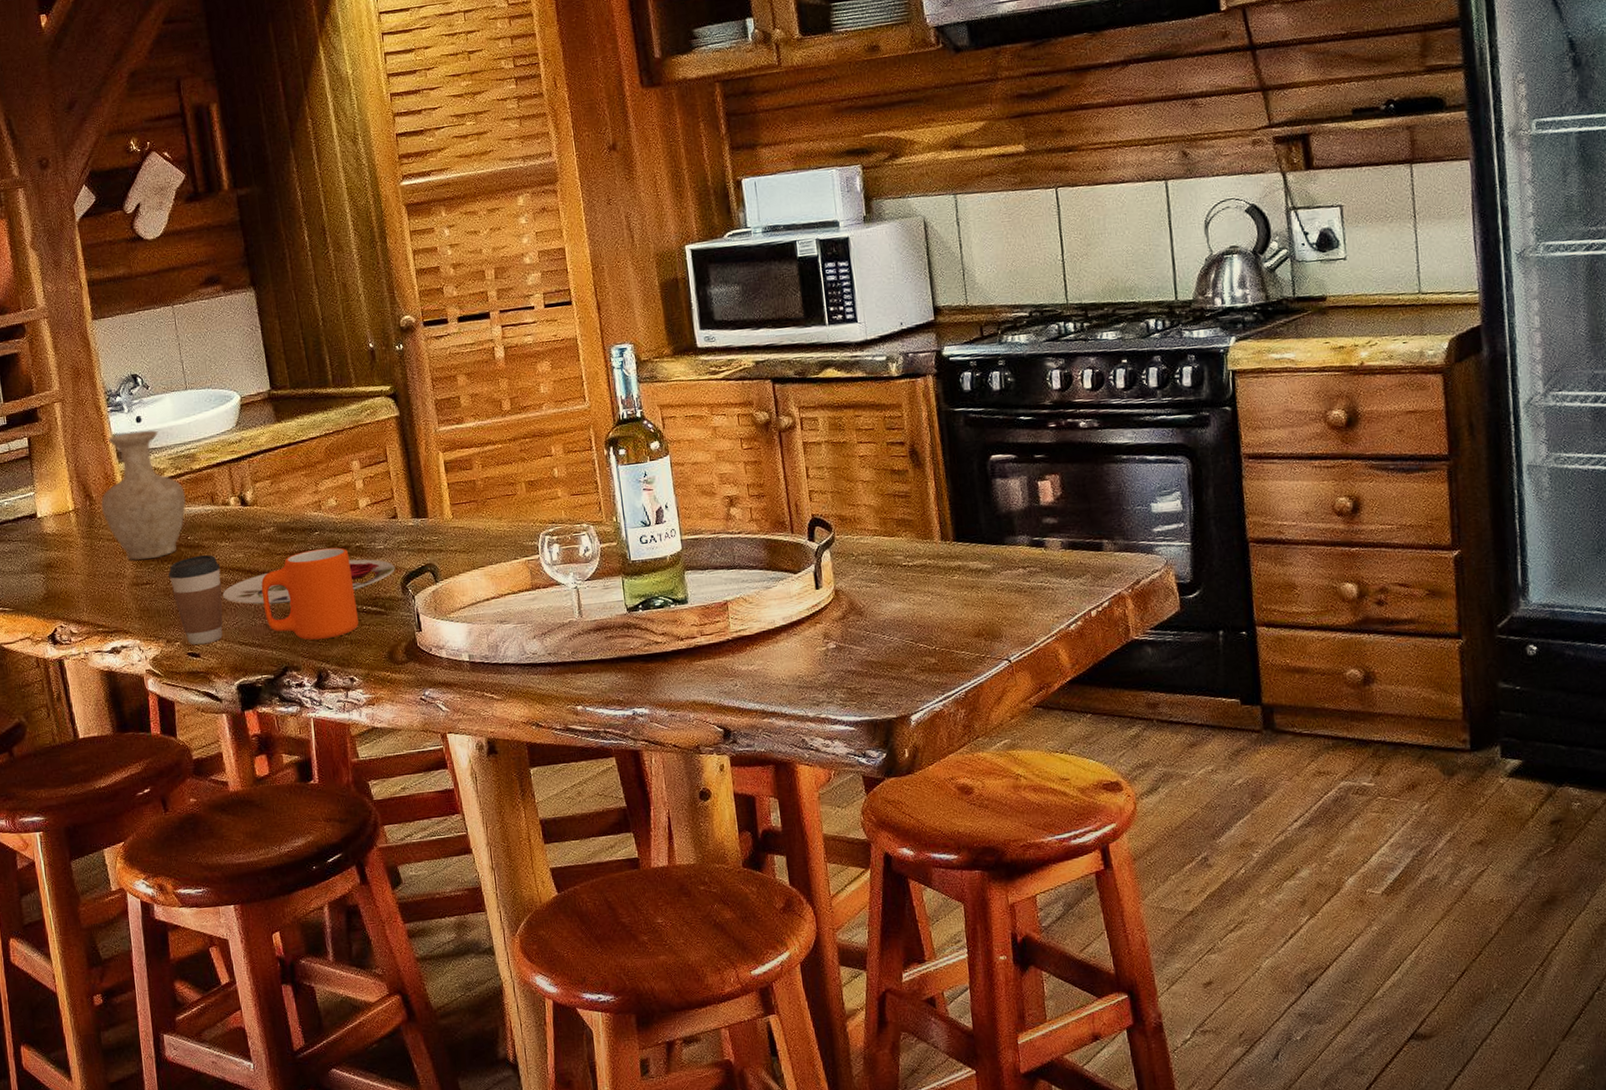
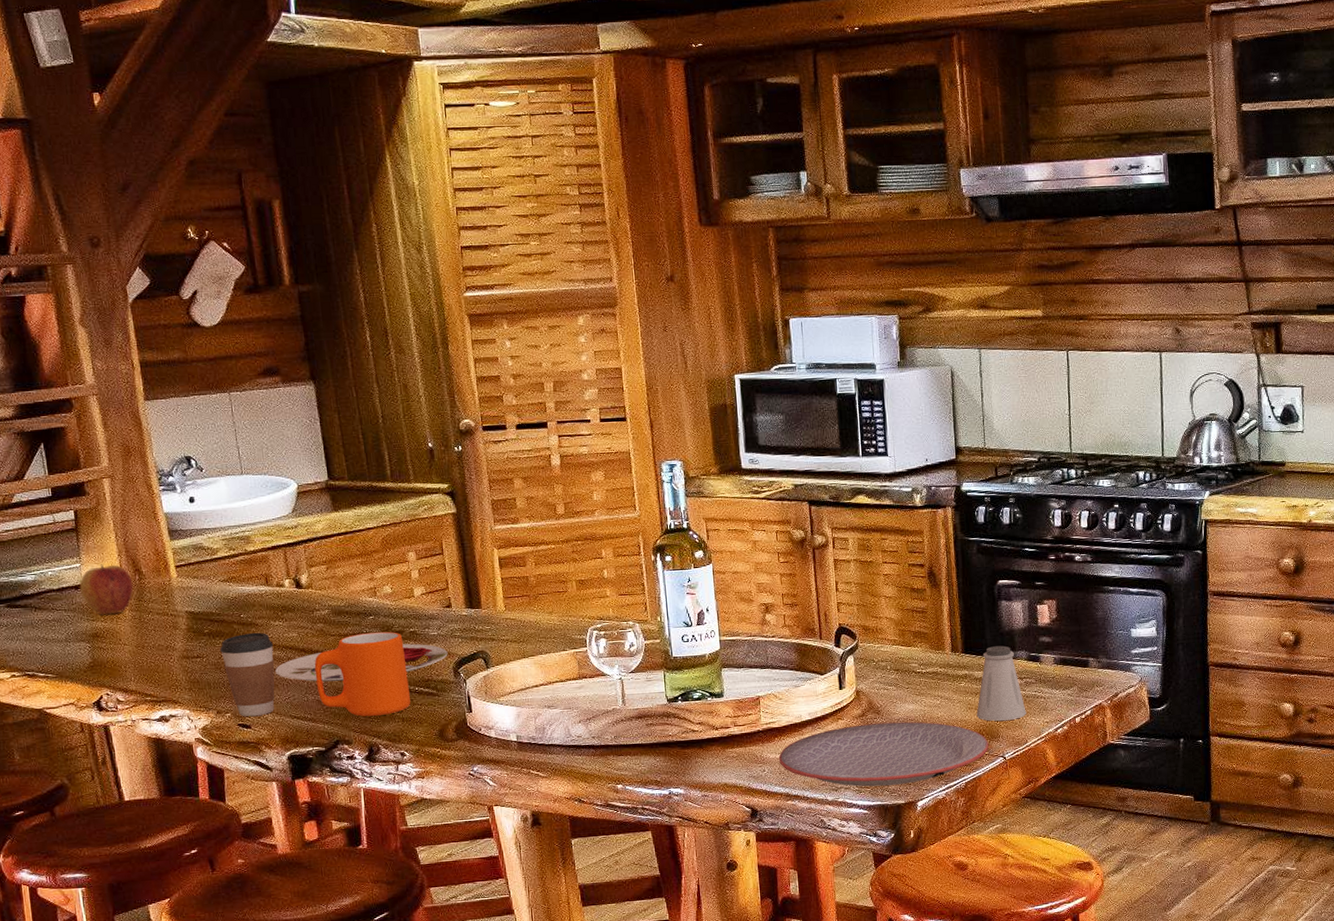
apple: none [33,491,85,544] -> present [79,564,134,614]
vase: present [101,430,186,561] -> none [151,511,240,634]
plate: none [751,622,990,700] -> present [778,721,989,787]
saltshaker: none [973,530,1033,619] -> present [976,645,1027,722]

